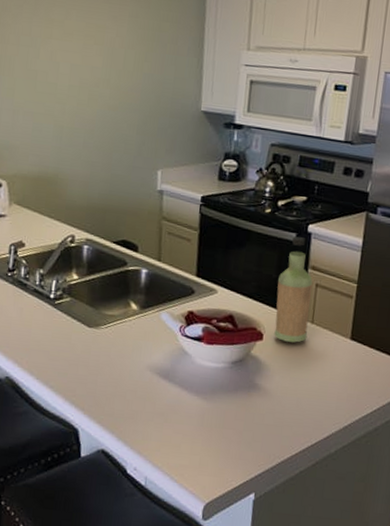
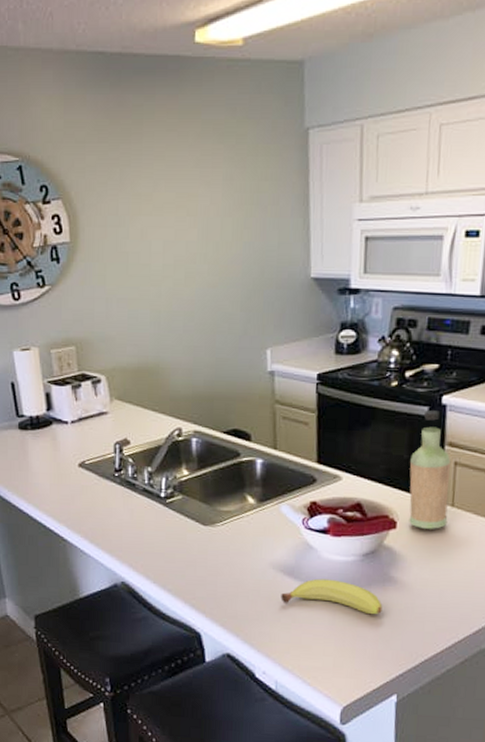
fruit: none [155,382,247,418] -> present [280,578,383,615]

